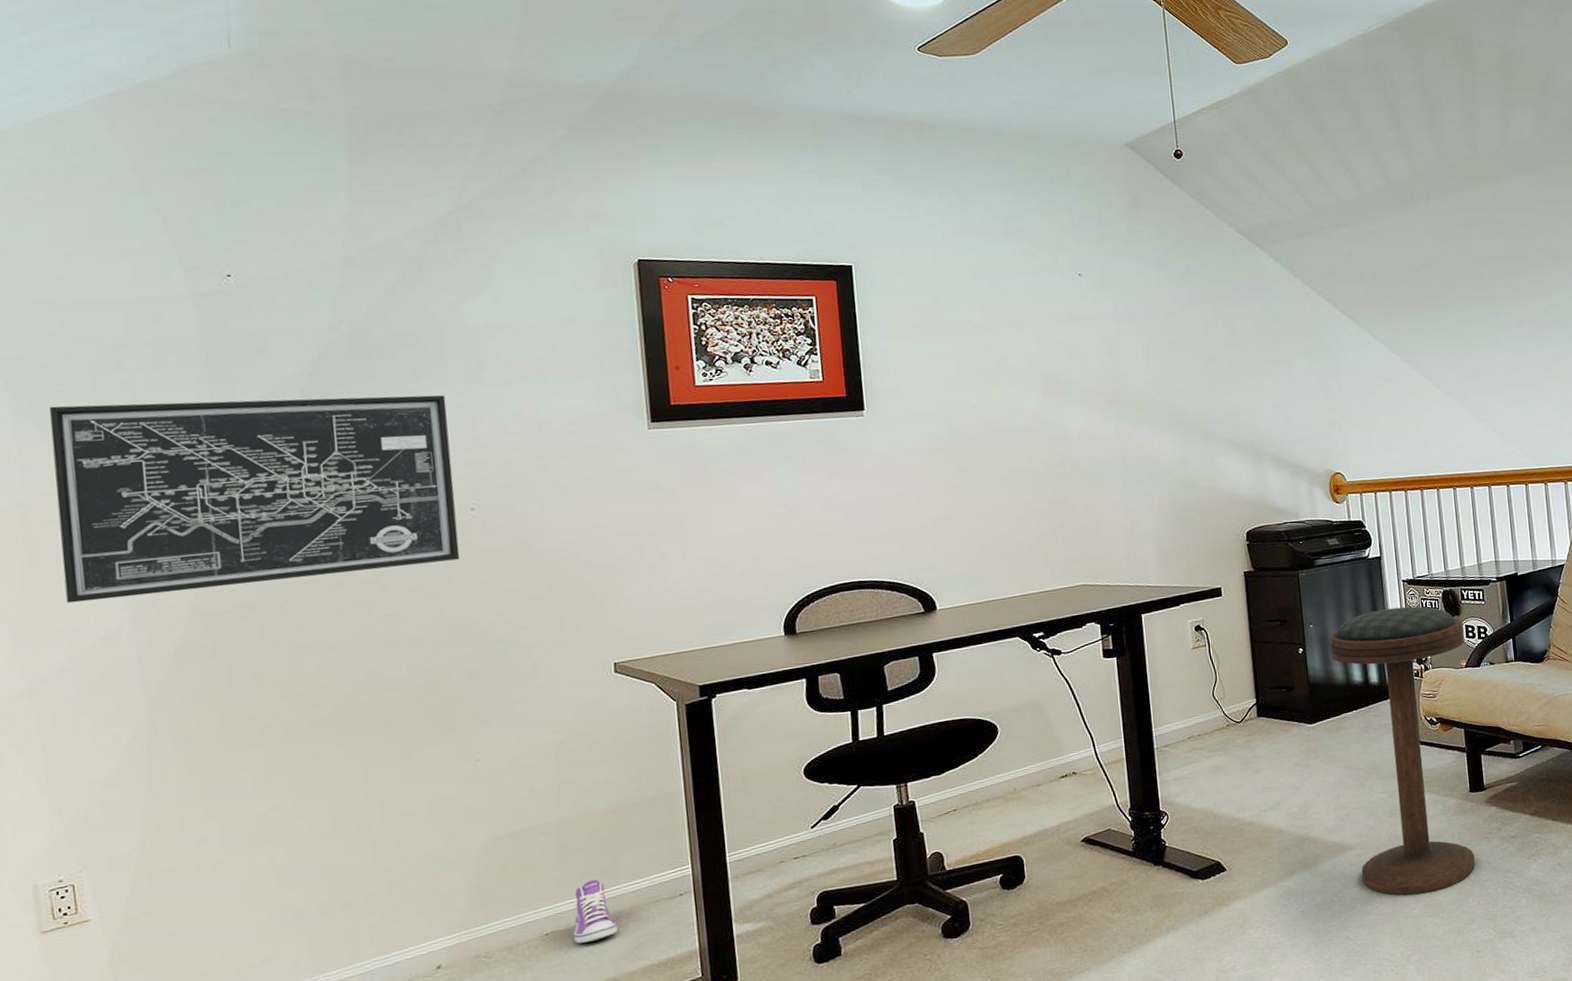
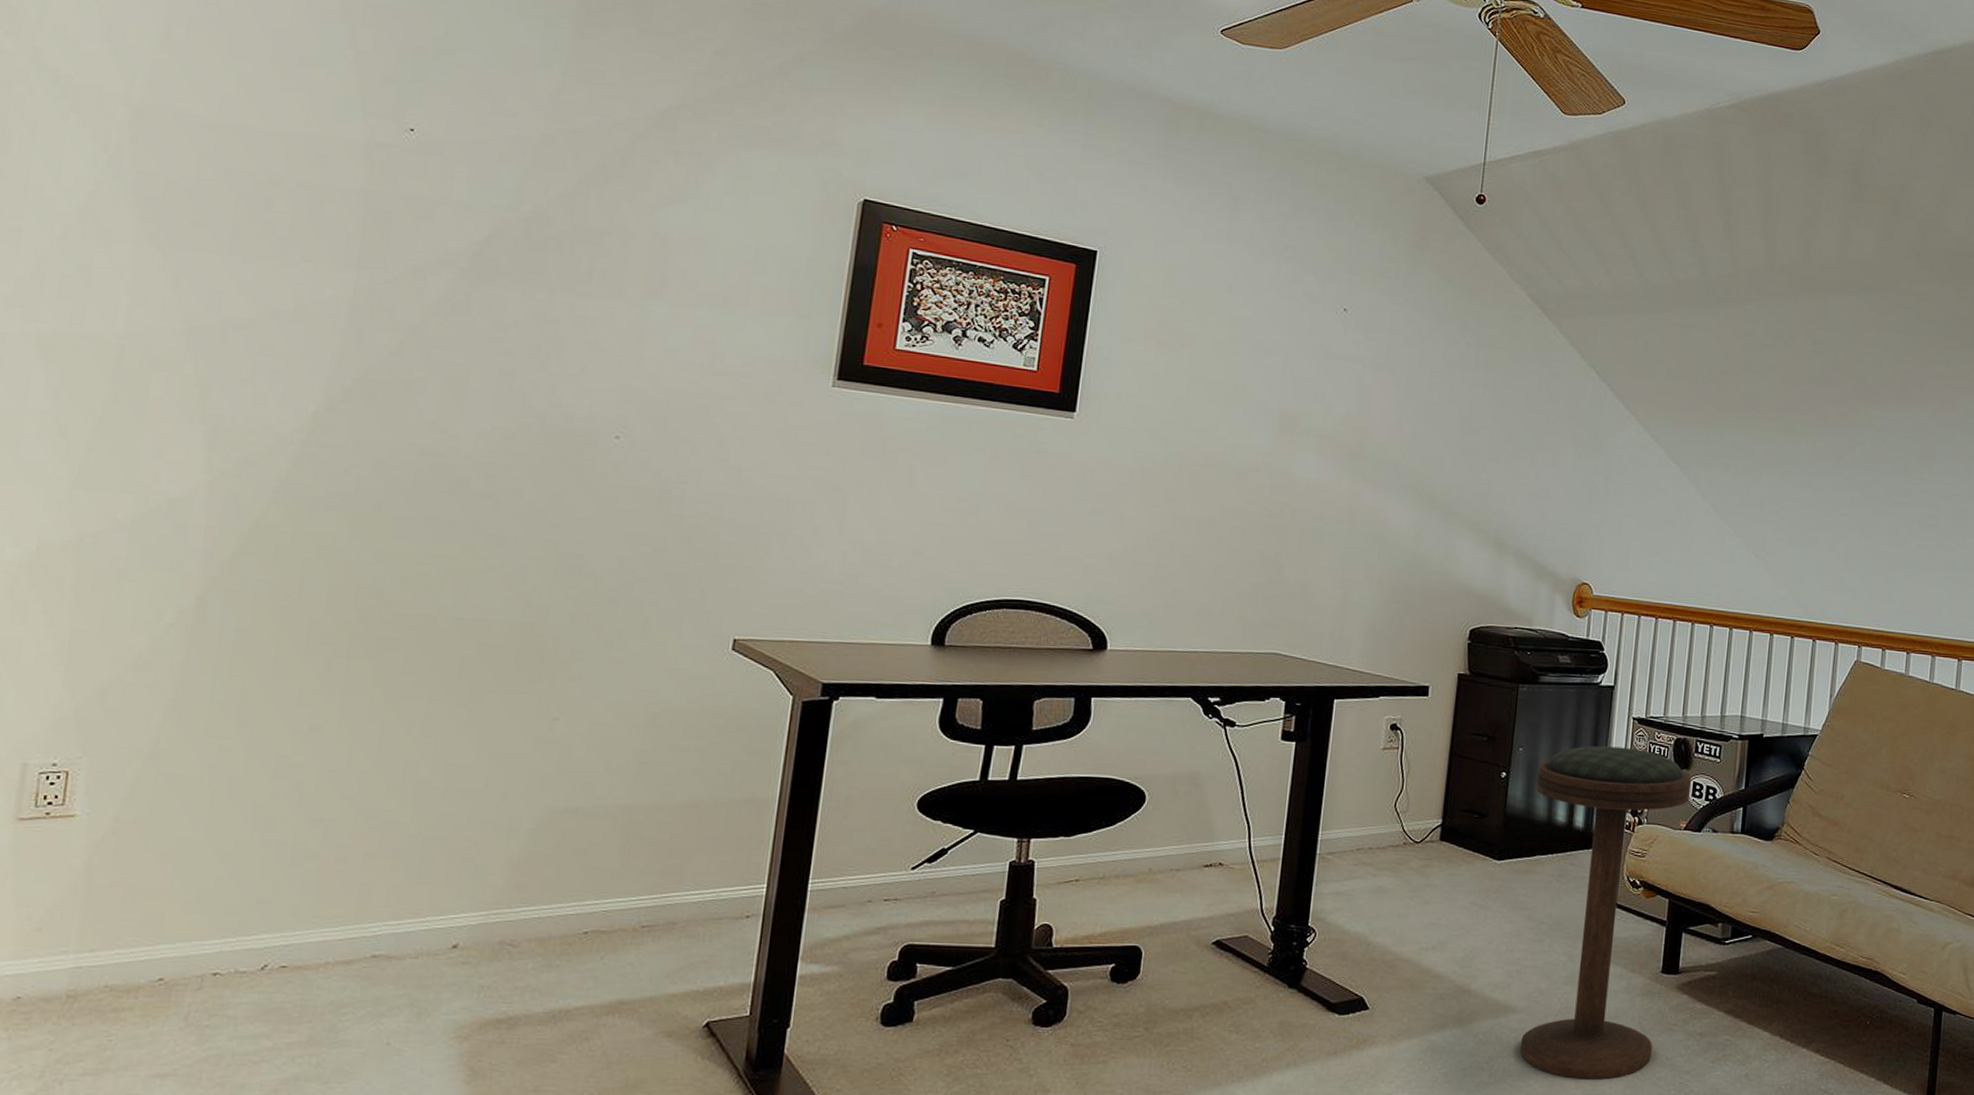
wall art: present [49,395,460,604] -> none [142,234,617,490]
sneaker: present [573,879,618,944] -> none [615,880,668,951]

